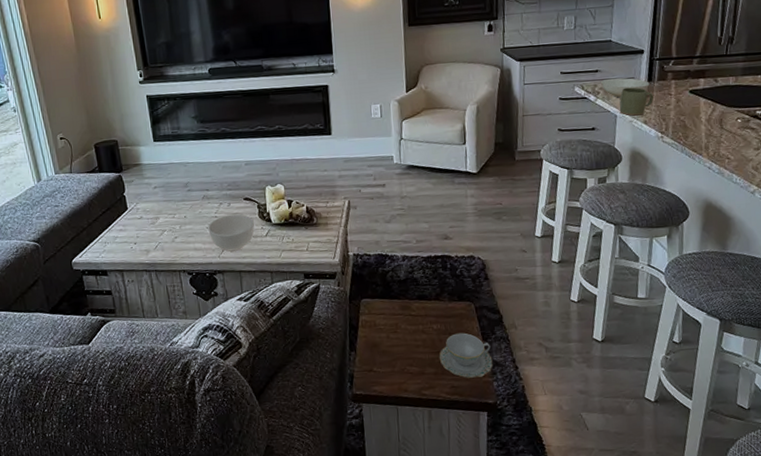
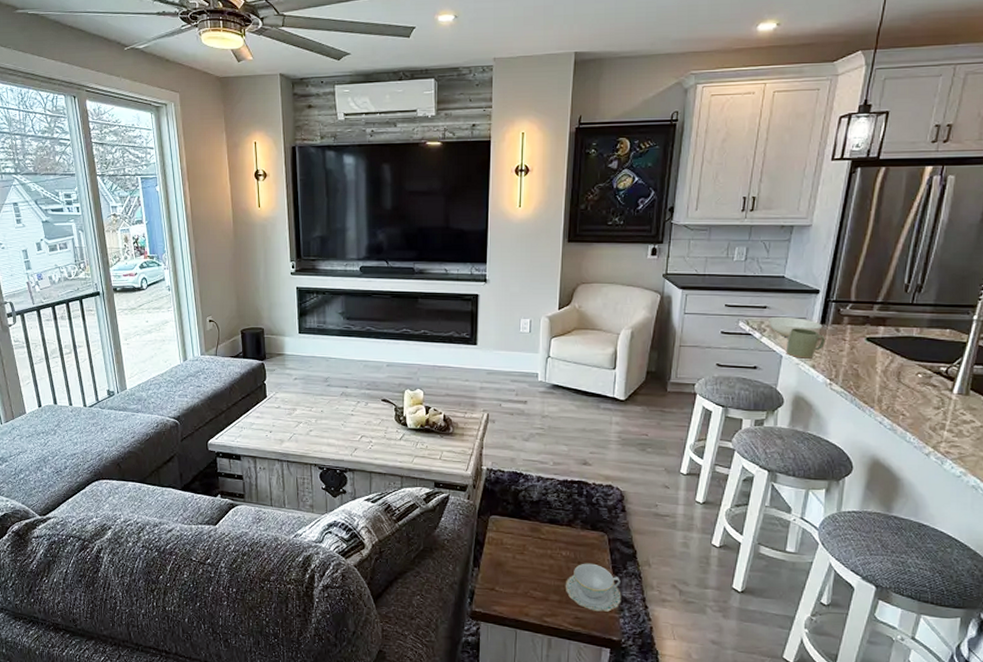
bowl: present [208,214,254,252] -> none [343,414,389,451]

